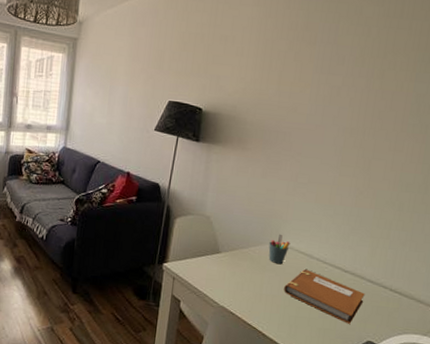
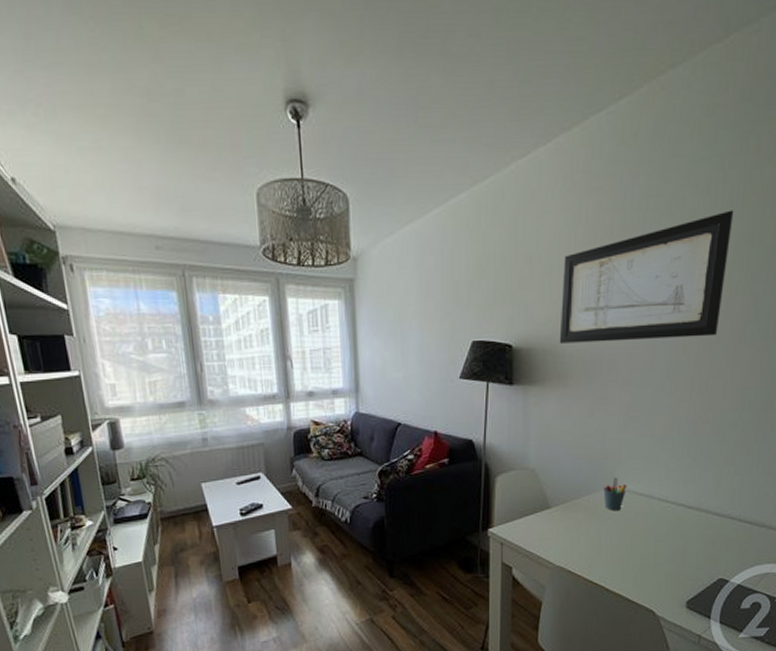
wall art: none [242,20,404,124] -> present [559,210,734,344]
notebook: present [284,269,365,324] -> none [624,512,712,564]

